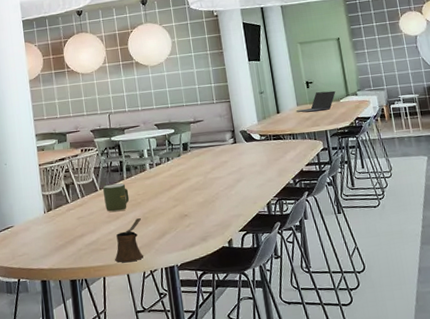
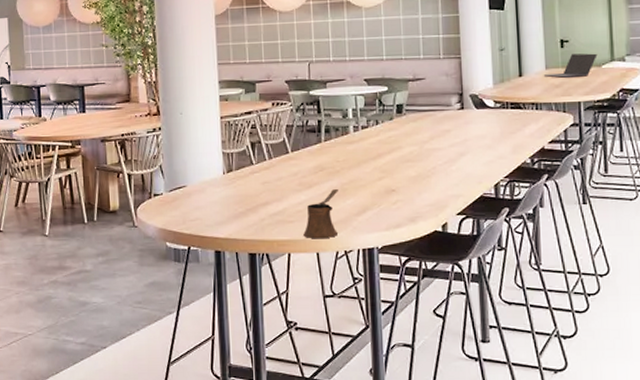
mug: present [102,183,130,213] -> none [294,146,326,180]

